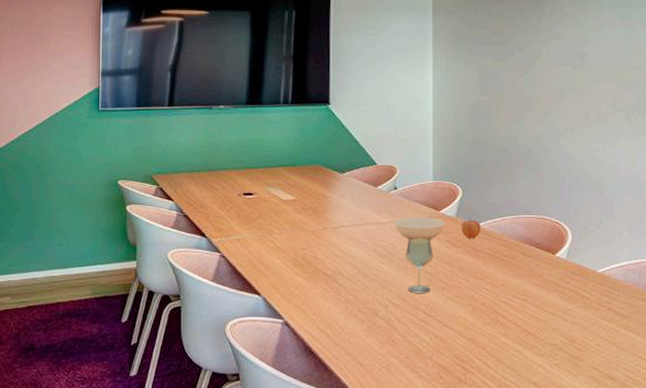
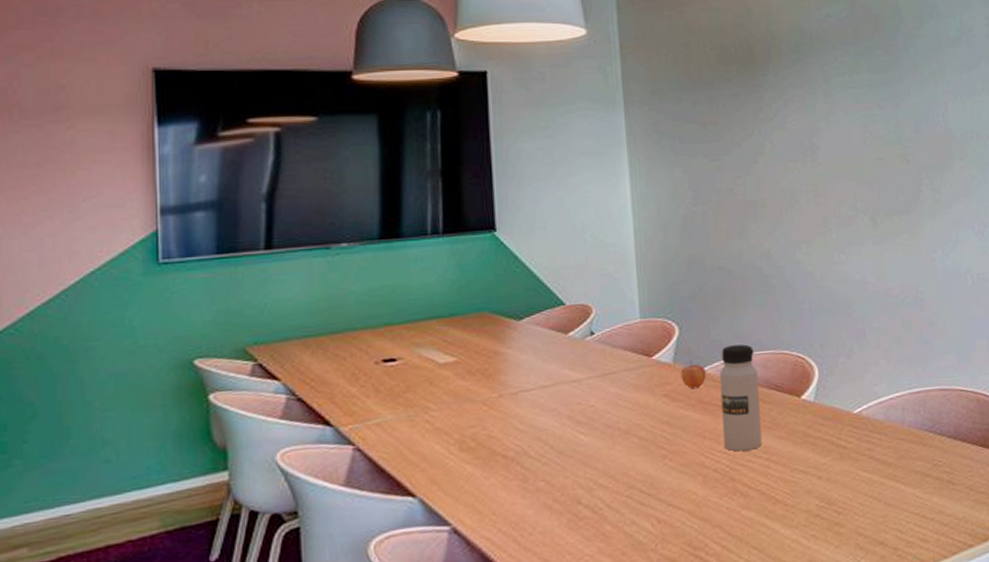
bowl: present [395,217,445,240] -> none [594,367,660,399]
wine glass: present [405,238,434,293] -> none [611,394,649,468]
water bottle: none [491,208,522,291] -> present [719,344,762,452]

